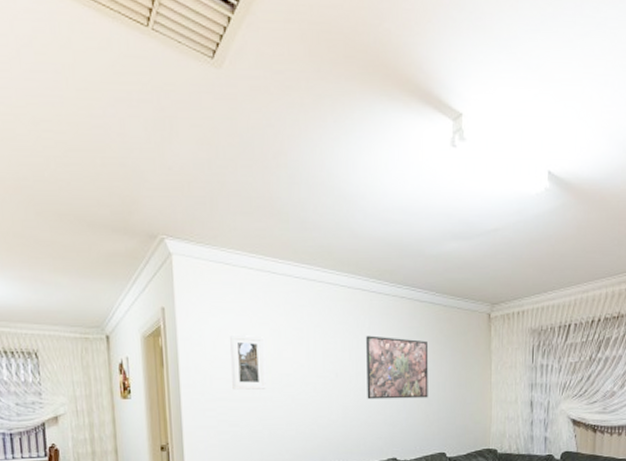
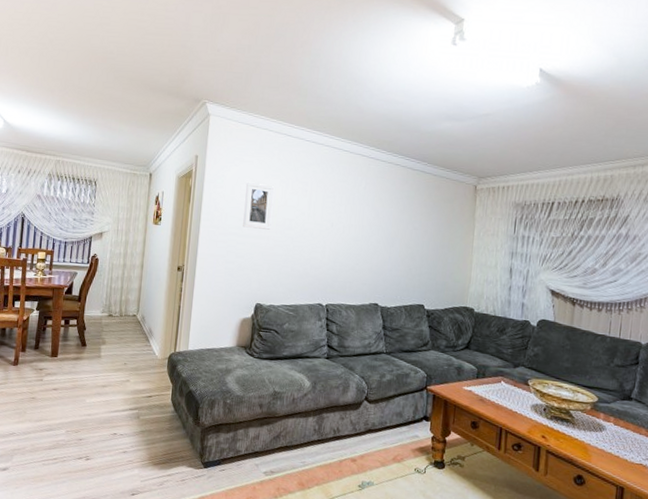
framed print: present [366,335,429,400] -> none [356,194,417,254]

